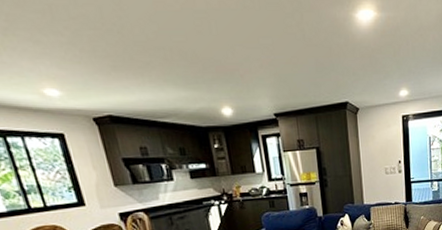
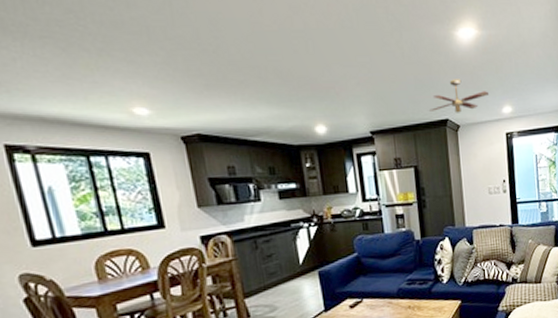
ceiling fan: none [330,62,387,96] -> present [429,79,490,113]

